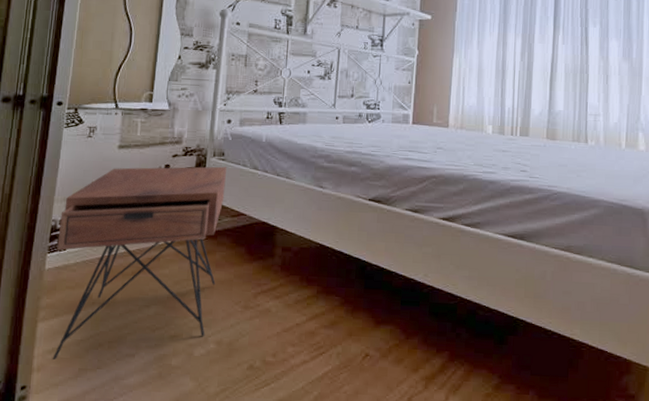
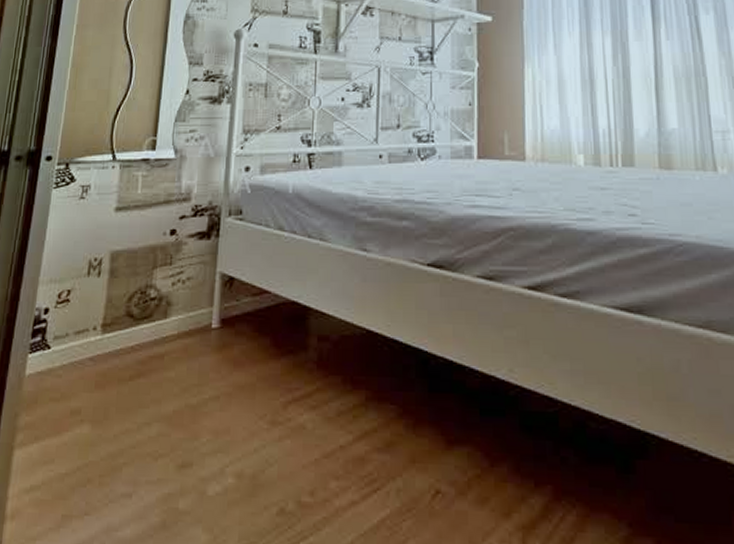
nightstand: present [52,166,226,360] -> none [30,228,245,502]

